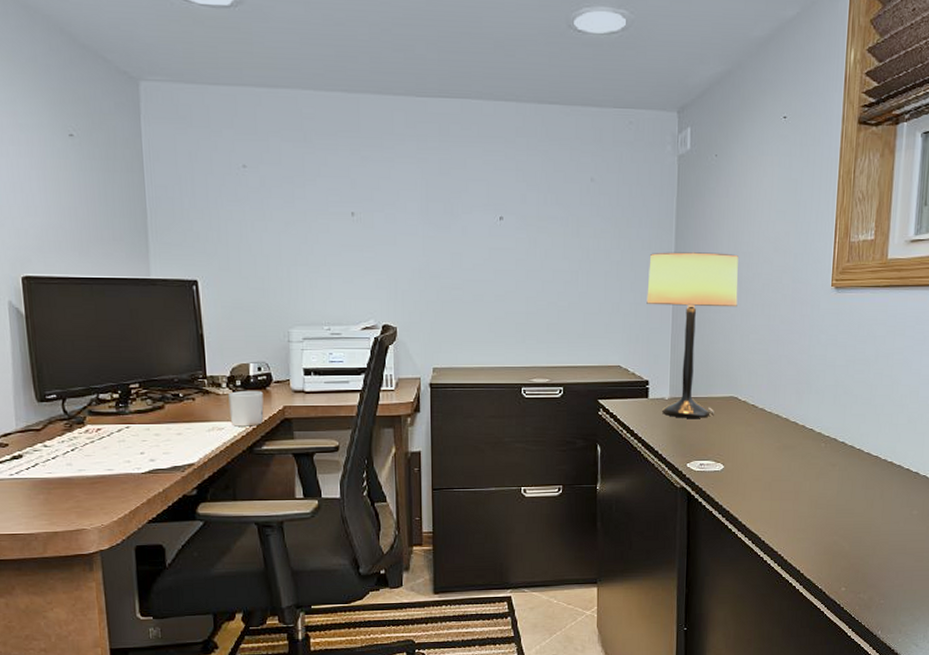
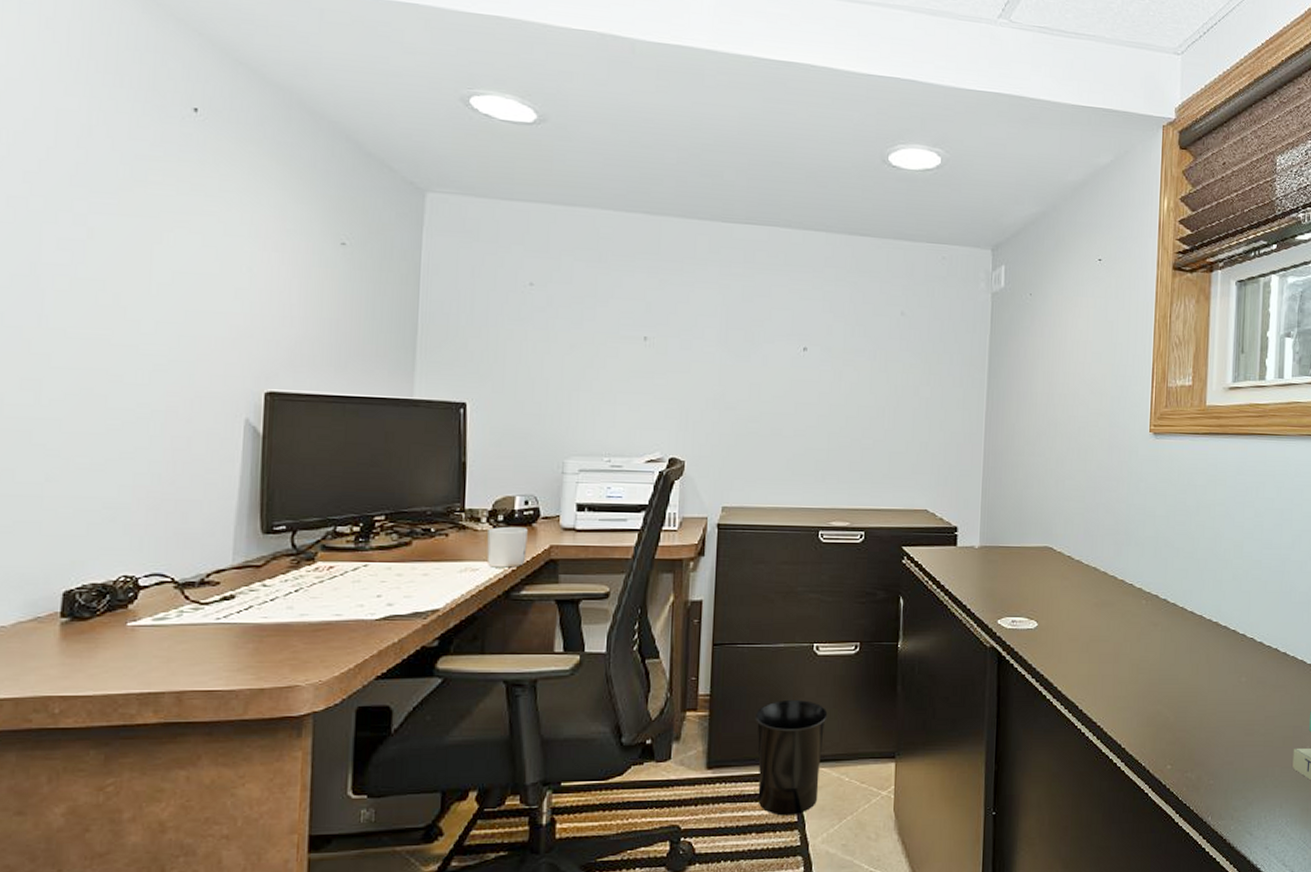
waste bin: none [473,535,536,632] -> present [756,699,828,816]
table lamp: present [646,252,738,418] -> none [957,390,1053,570]

